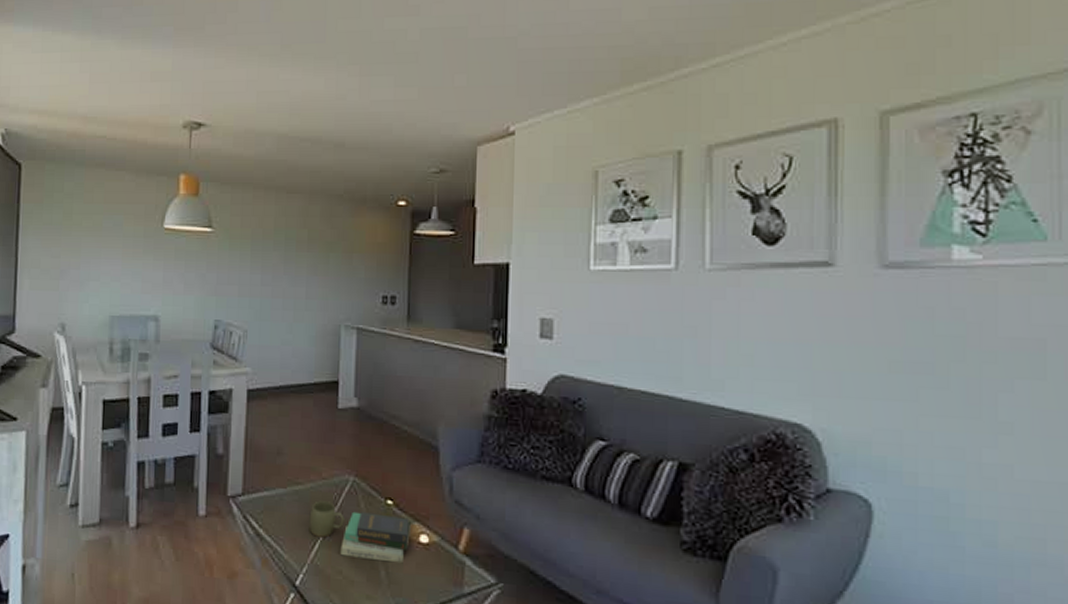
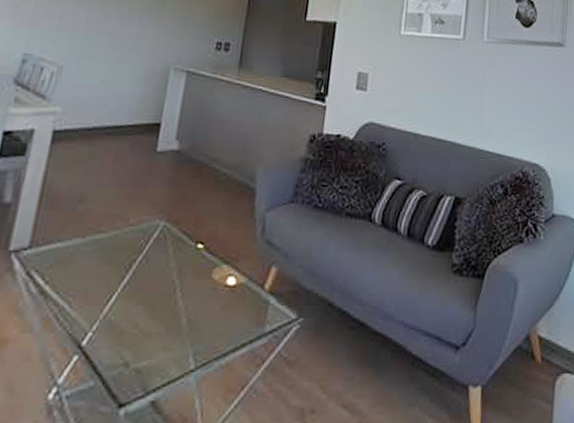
mug: present [309,501,344,538] -> none [107,249,149,289]
books: present [340,511,411,564] -> none [139,258,220,309]

